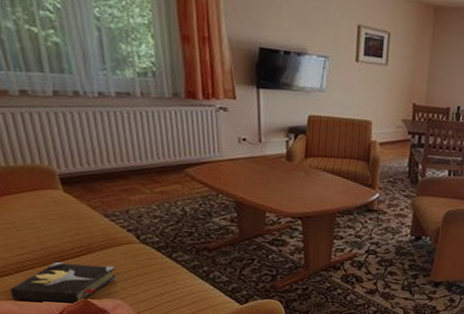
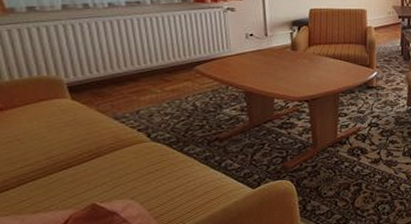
hardback book: present [10,262,117,304] -> none [11,167,127,214]

